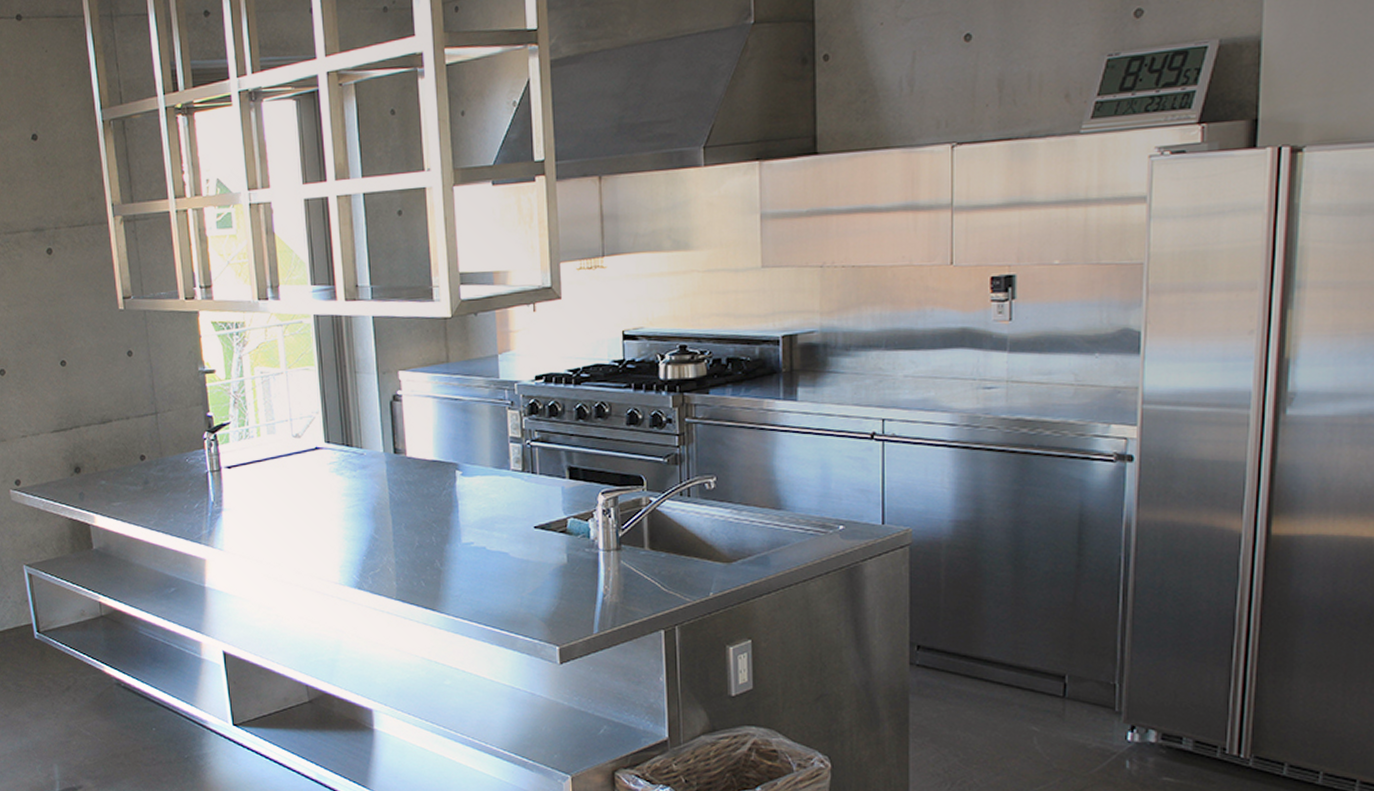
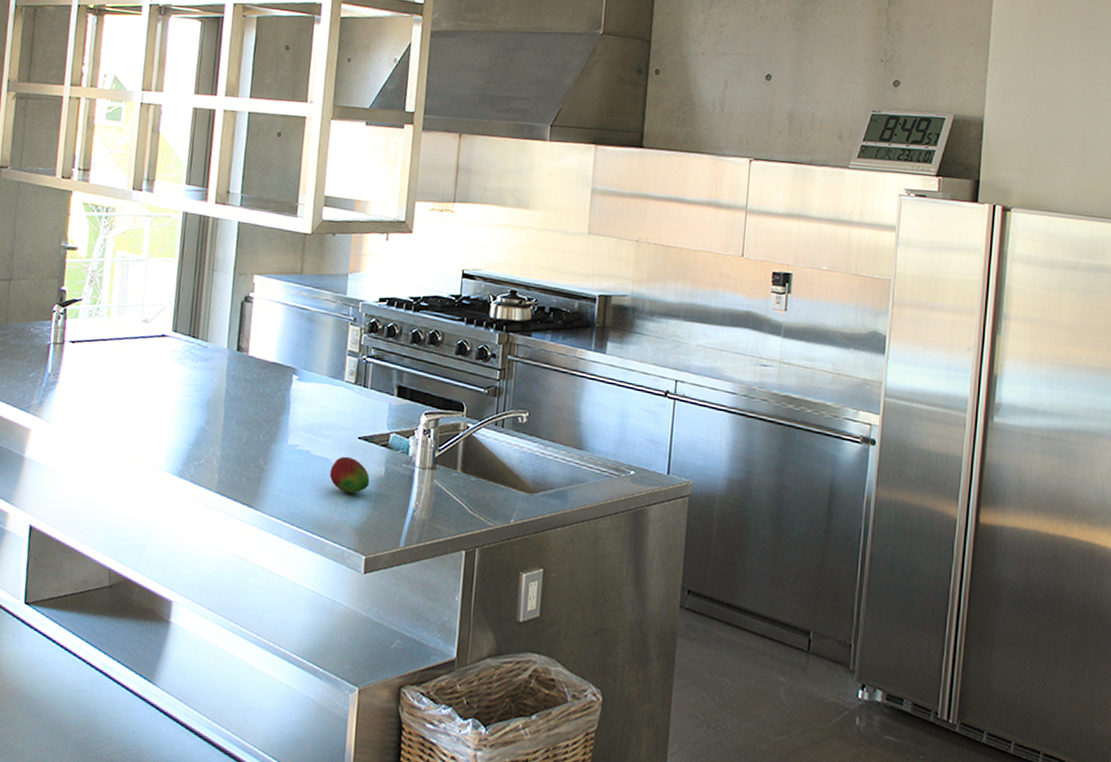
fruit: none [509,547,553,585] -> present [329,456,370,493]

